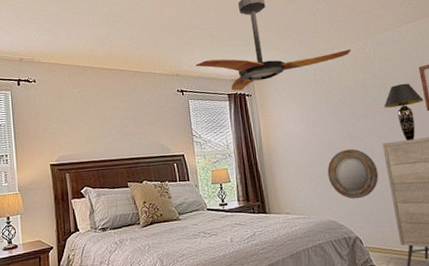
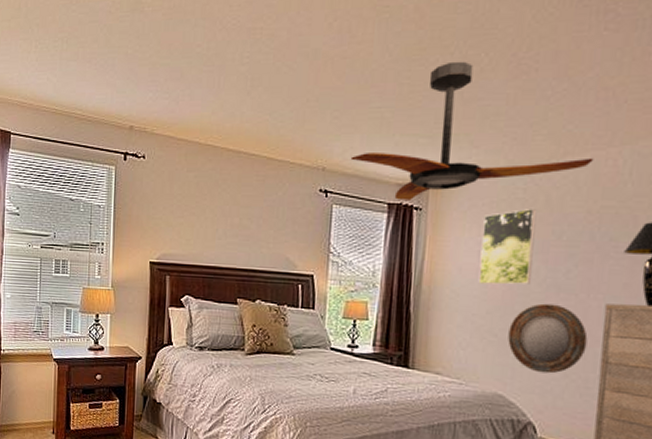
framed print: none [293,86,333,142] -> present [478,209,537,285]

